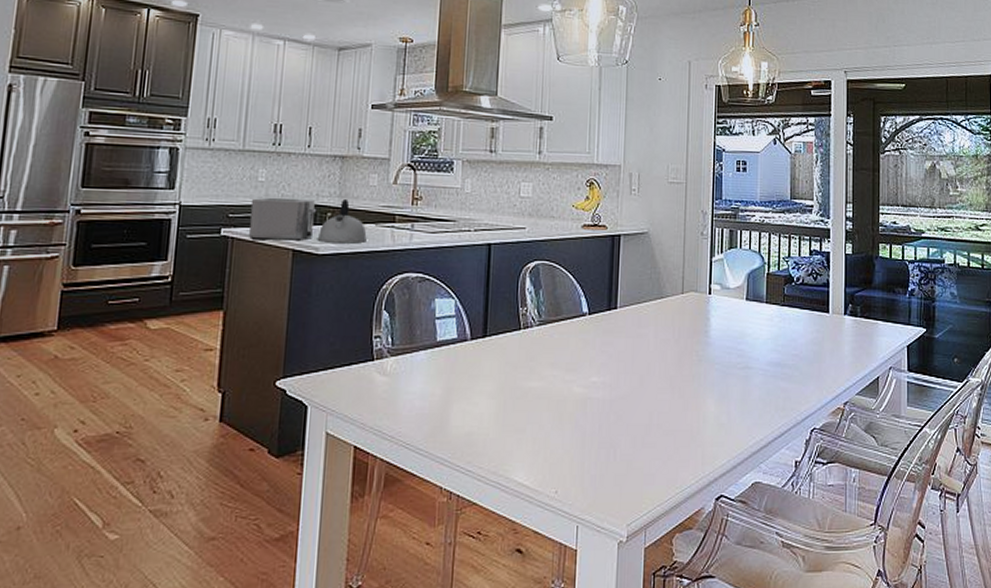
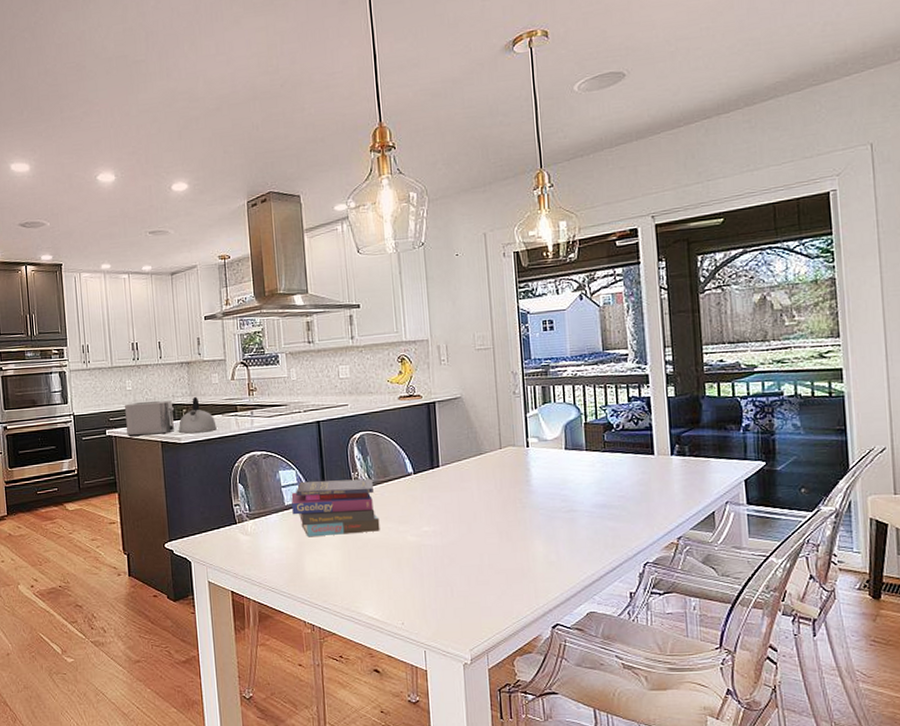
books: none [444,313,545,382] -> present [291,478,380,537]

